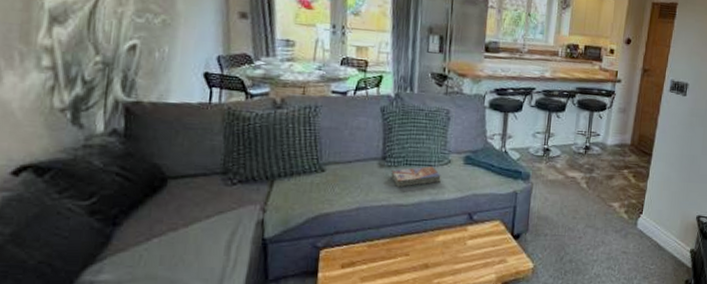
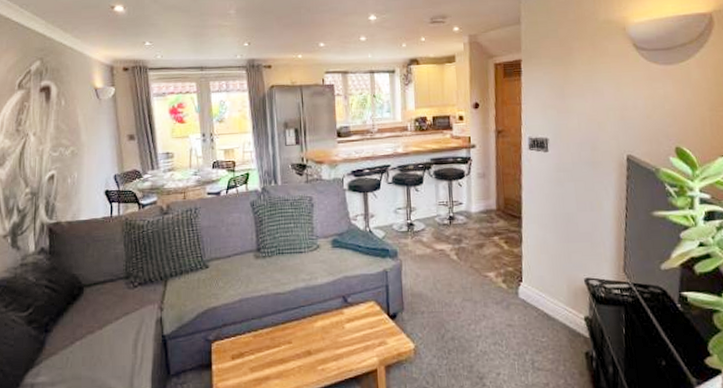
textbook: present [391,166,441,187] -> none [266,253,312,276]

